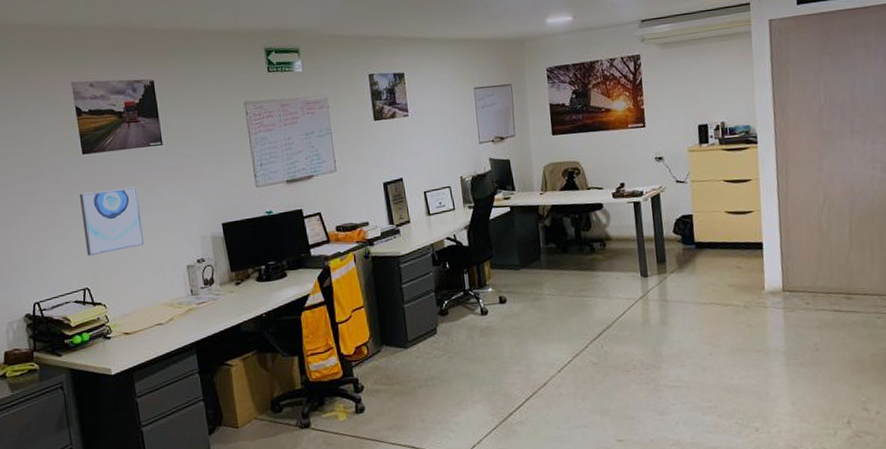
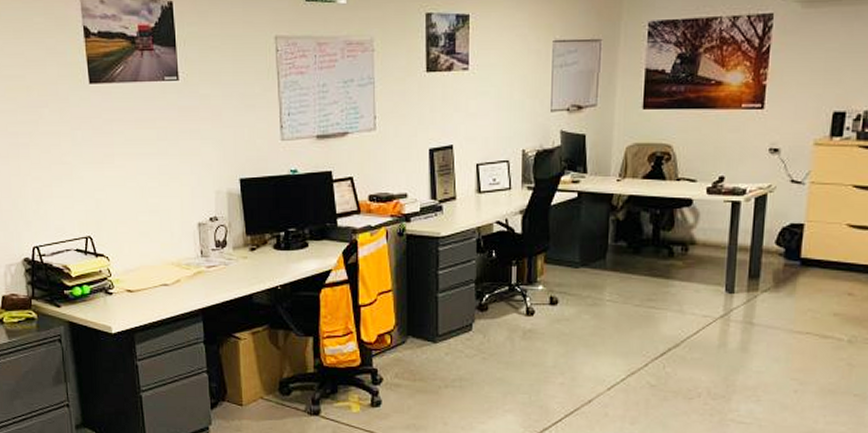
wall art: present [79,186,145,256] -> none [84,127,153,201]

